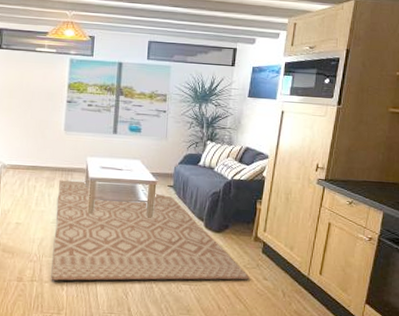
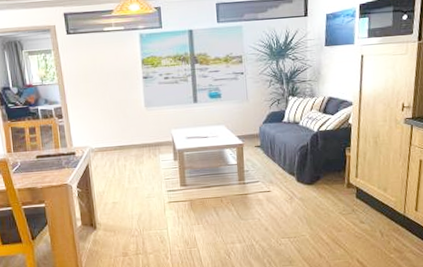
rug: present [51,179,250,281] -> none [148,153,347,251]

